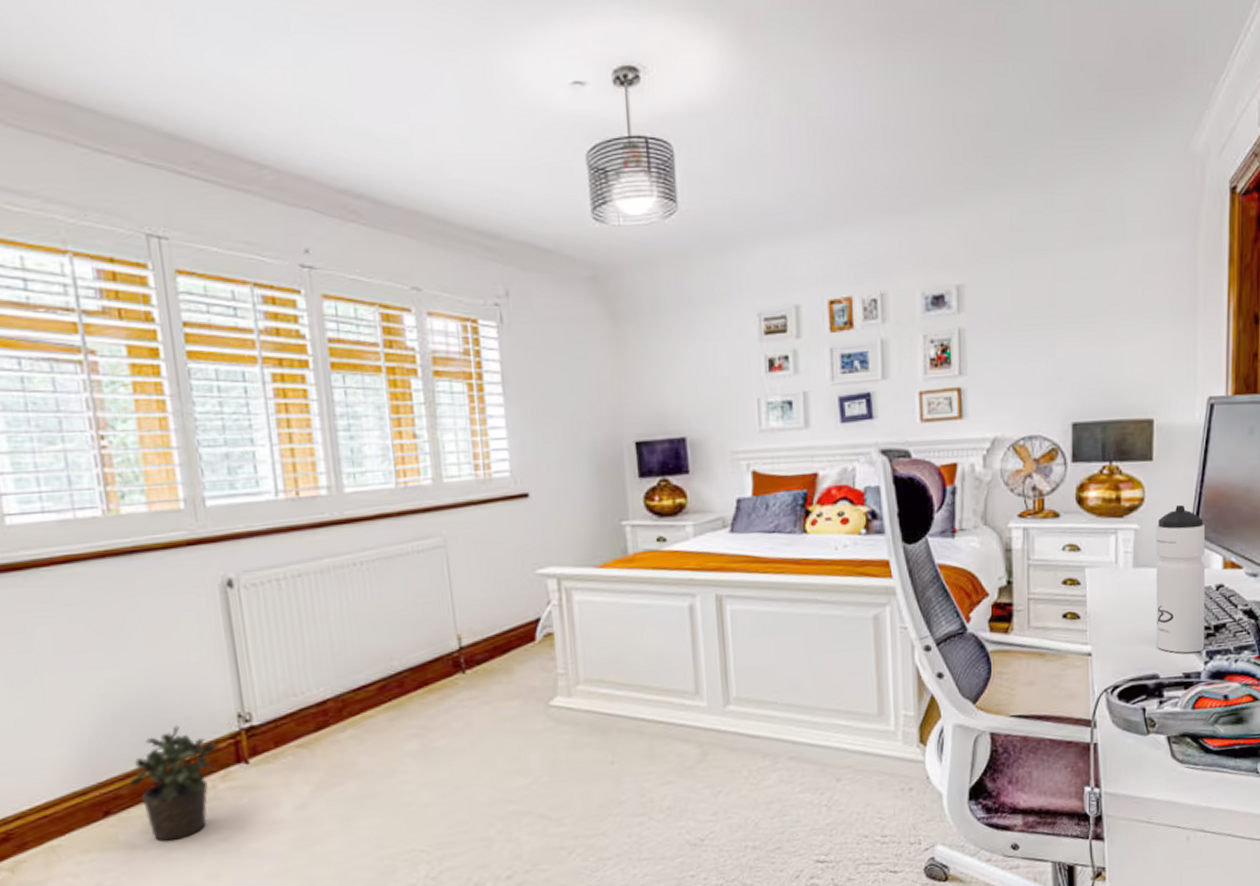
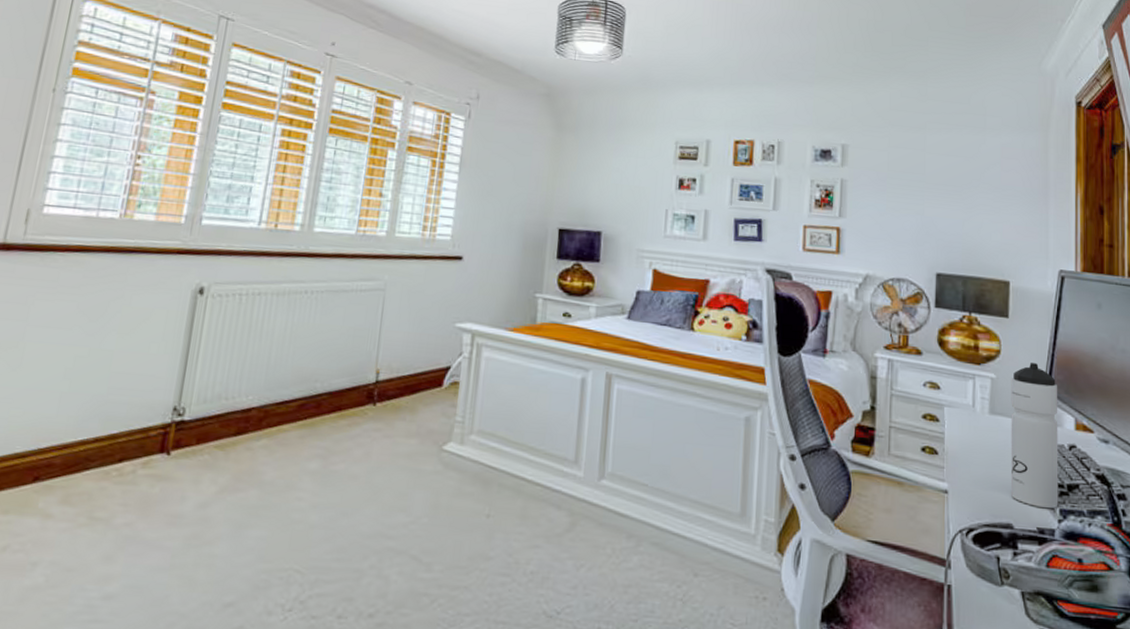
potted plant: present [129,725,218,841] -> none [64,408,149,518]

